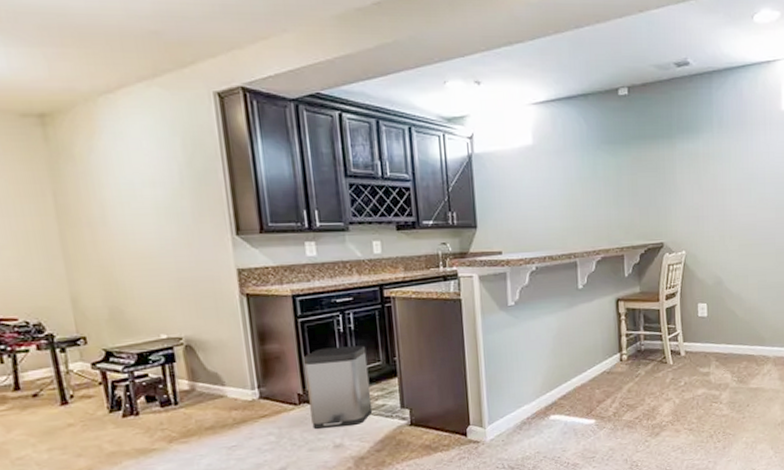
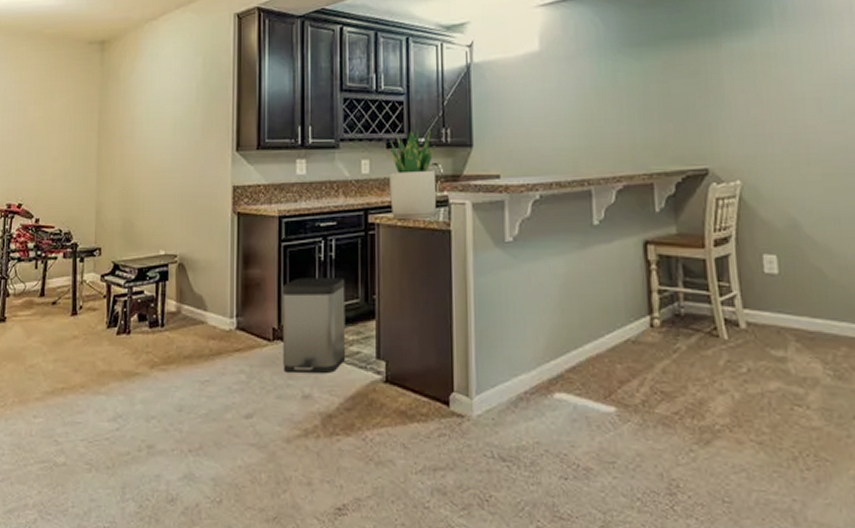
planter: none [400,211,447,293] -> present [390,127,437,220]

